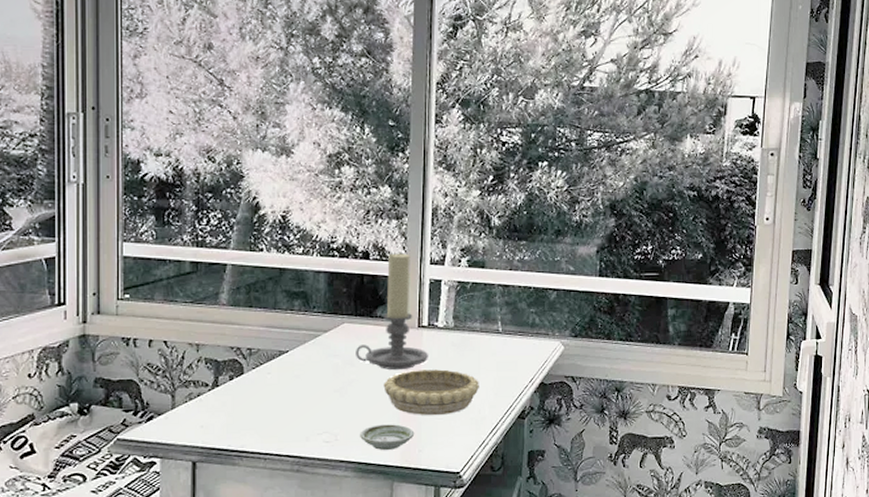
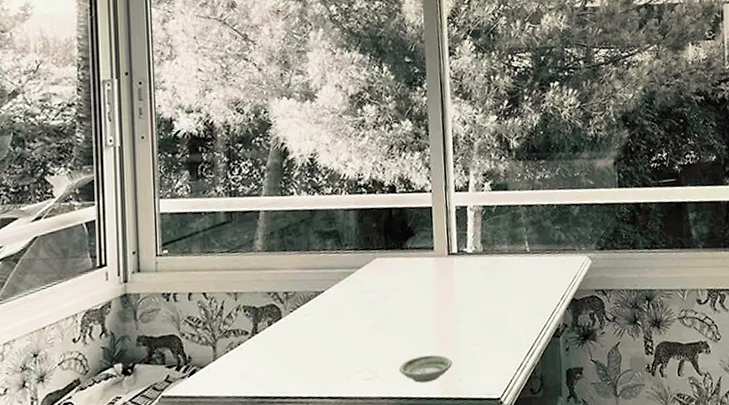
candle holder: present [356,252,428,371] -> none [389,182,460,301]
decorative bowl: present [383,369,479,416] -> none [418,294,512,344]

